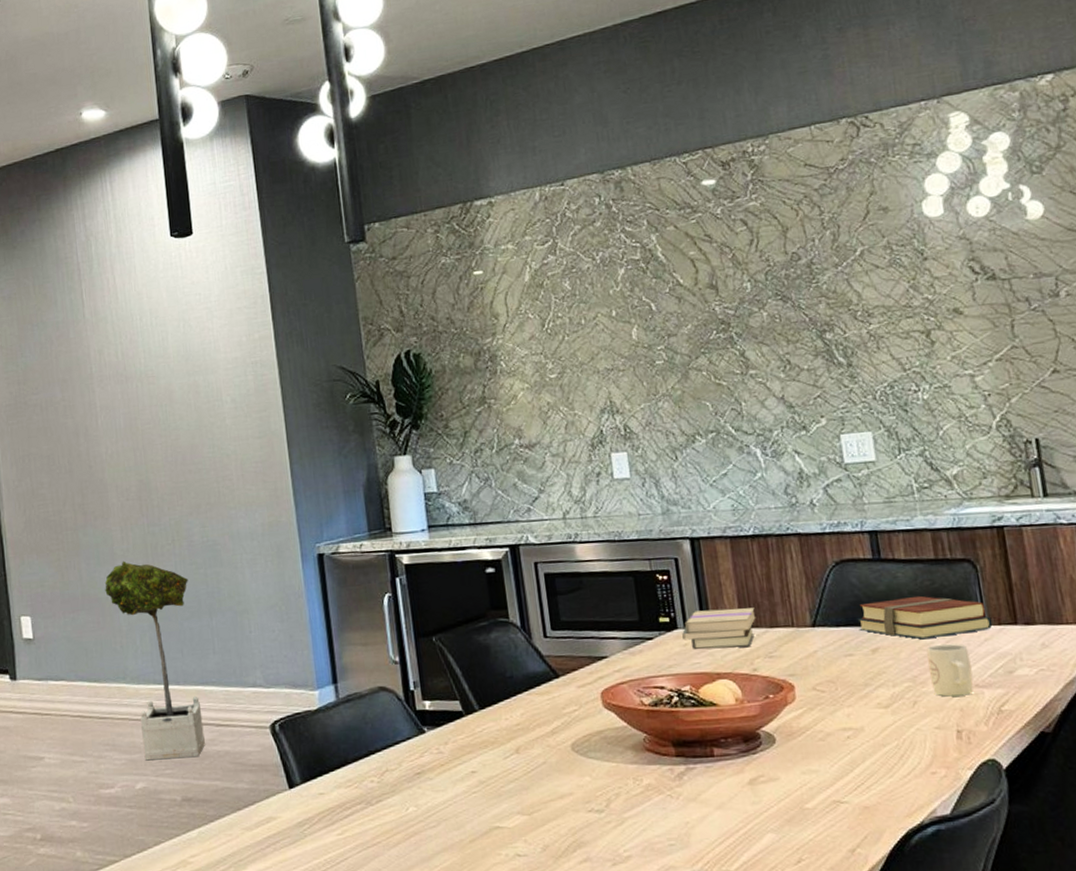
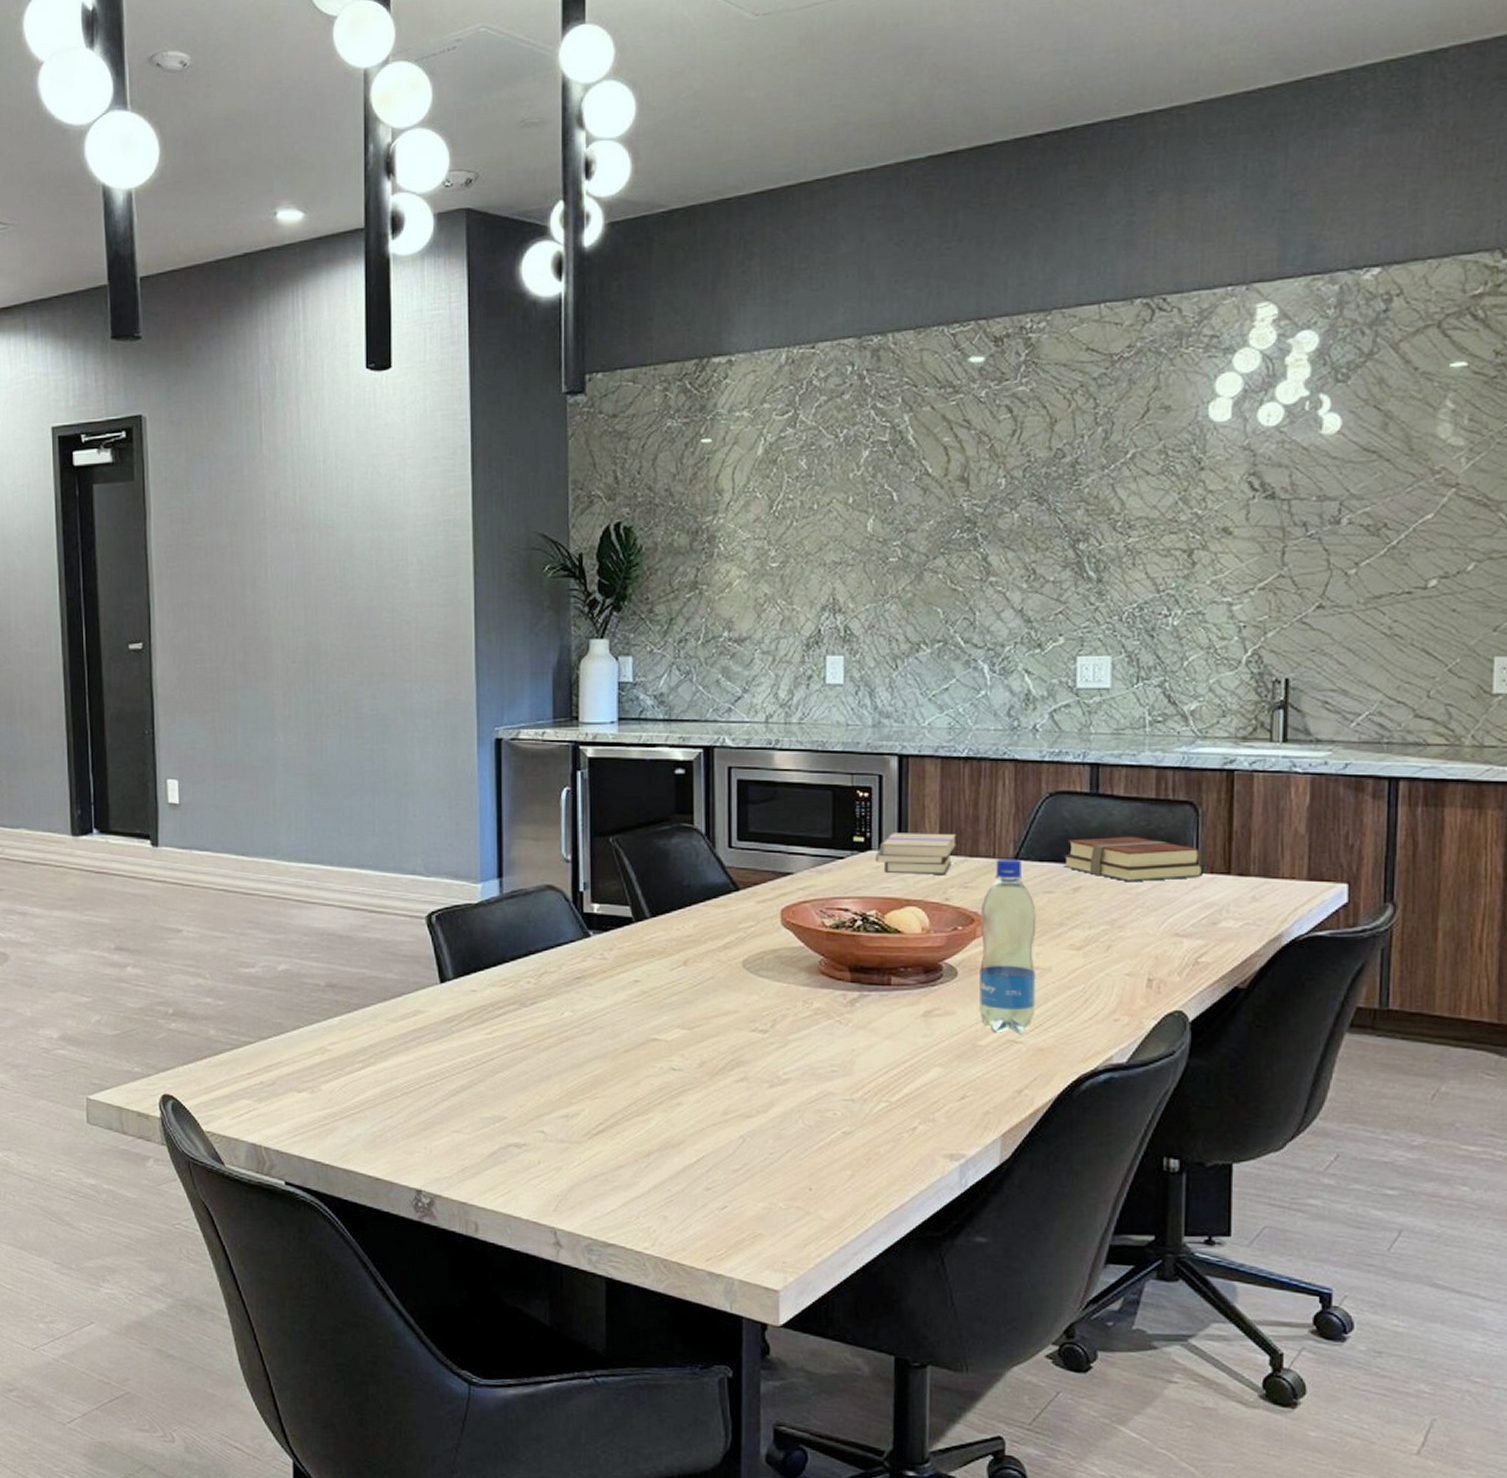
potted tree: present [104,561,205,761] -> none [261,728,355,943]
bottle: none [788,626,855,795] -> present [979,859,1036,1034]
mug: present [926,644,974,697] -> none [1129,890,1174,944]

